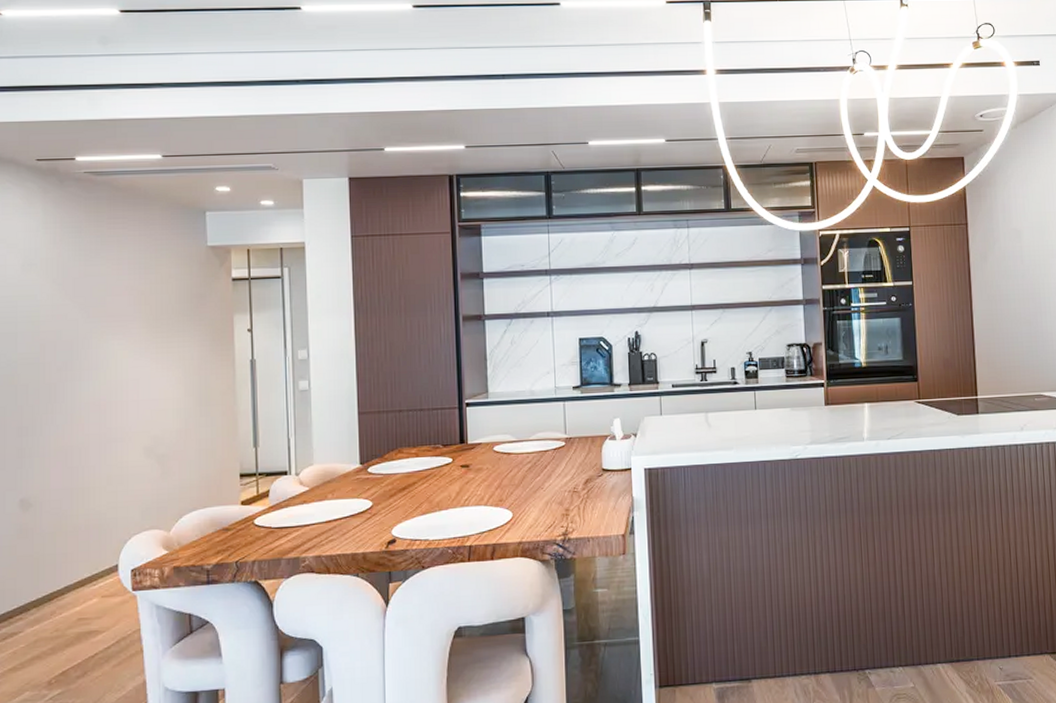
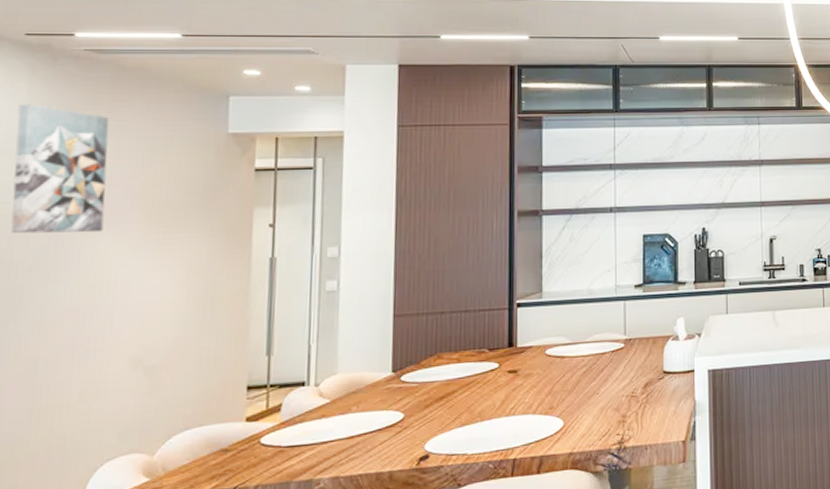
wall art: none [37,223,113,338] -> present [10,104,110,234]

